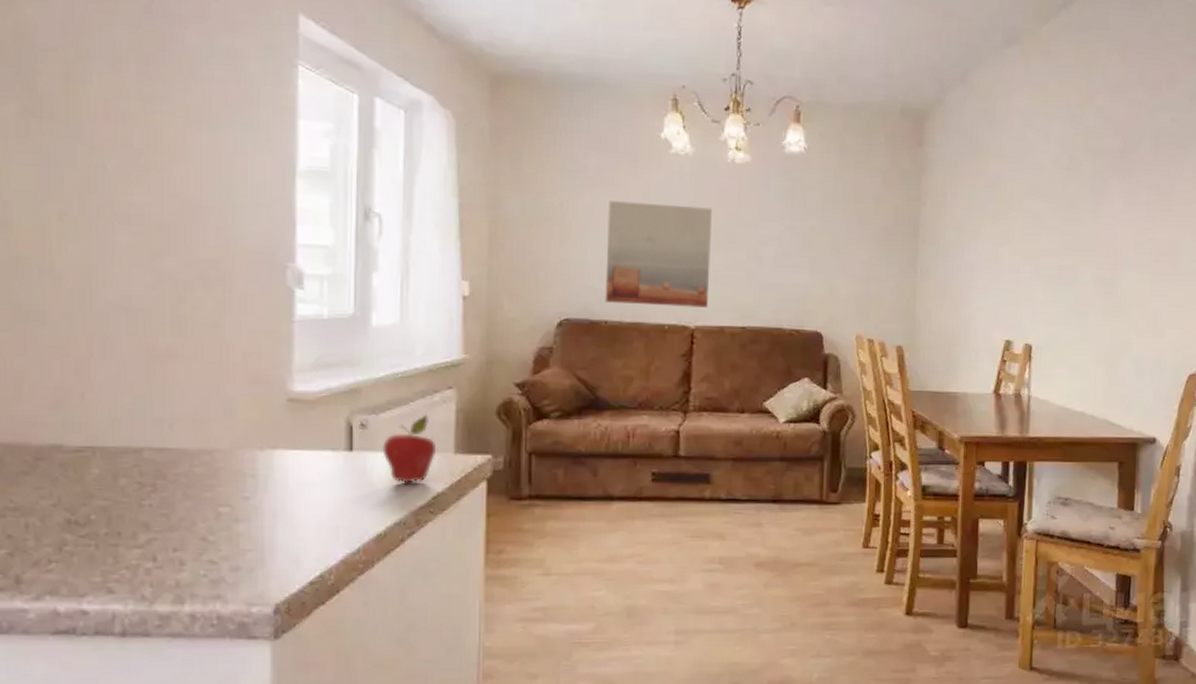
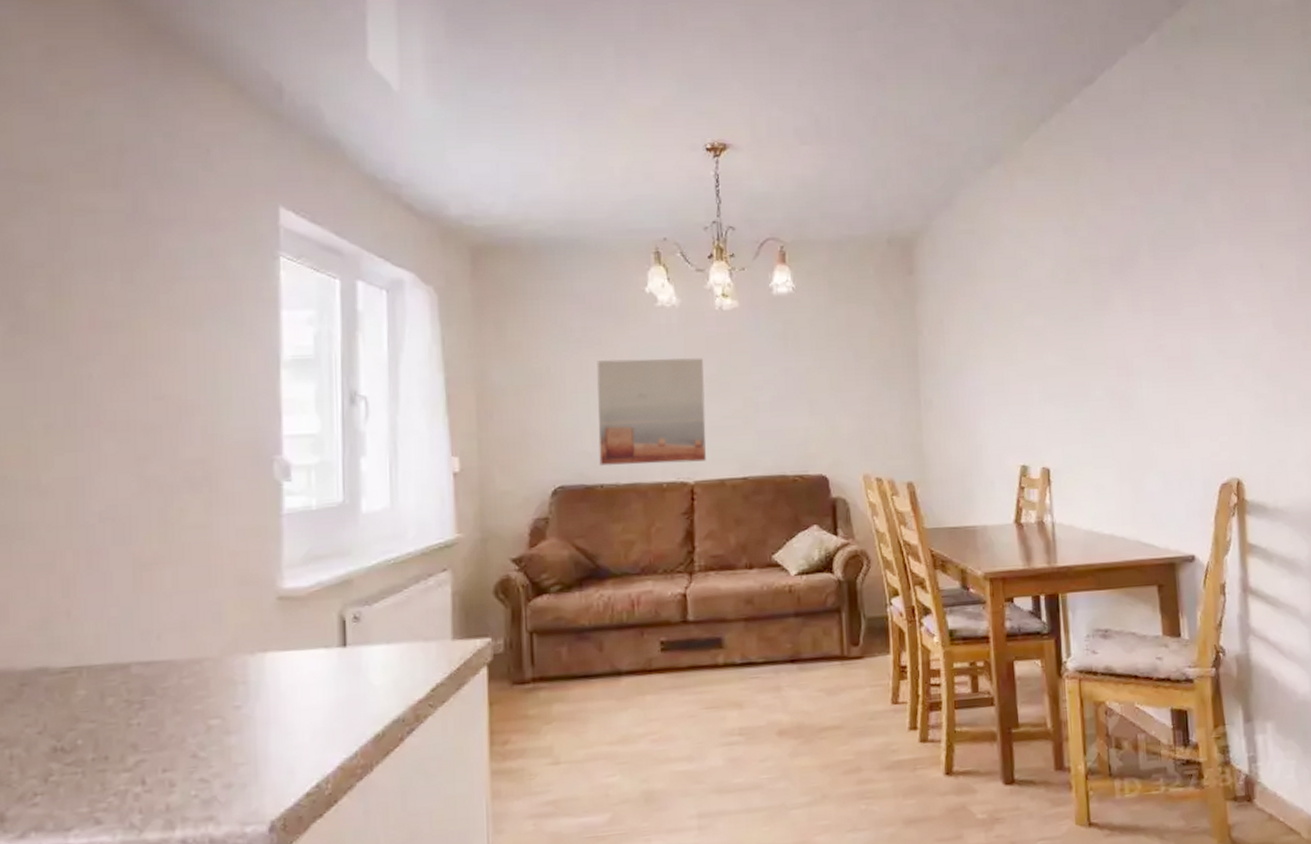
fruit: present [382,414,436,485] -> none [377,600,433,678]

